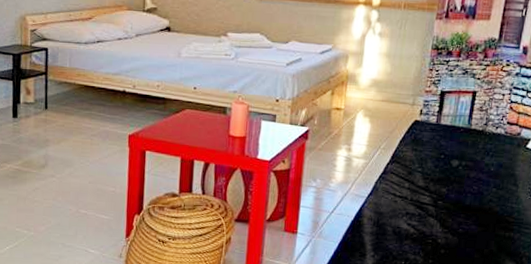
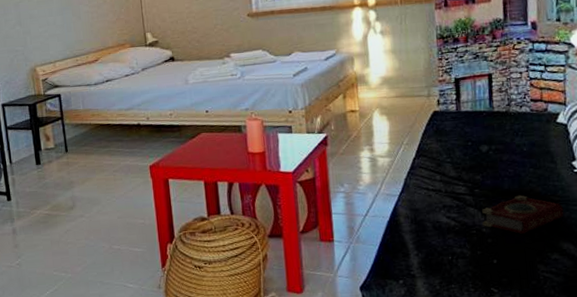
book: none [439,212,516,249] -> present [482,195,564,234]

